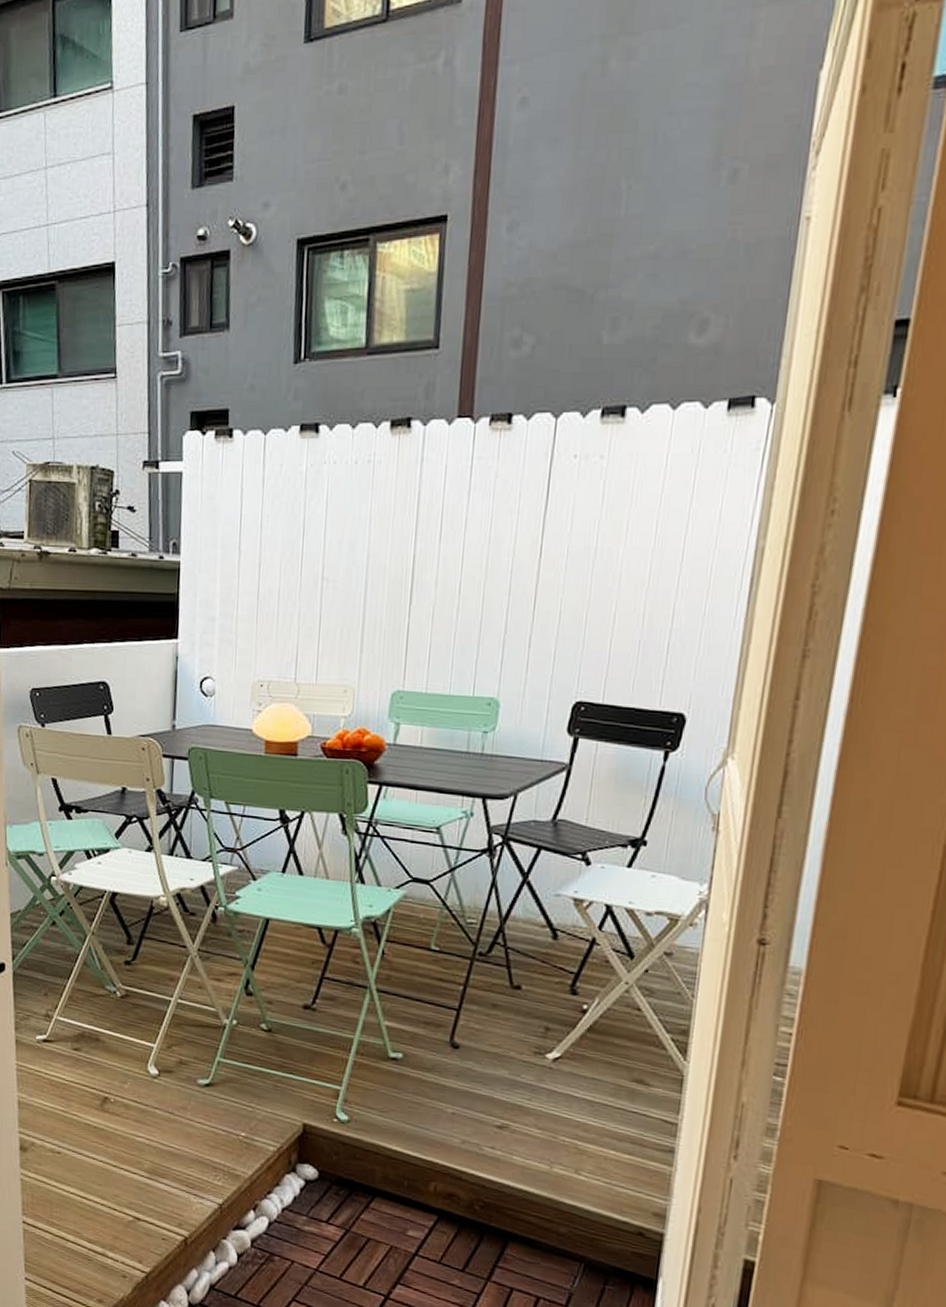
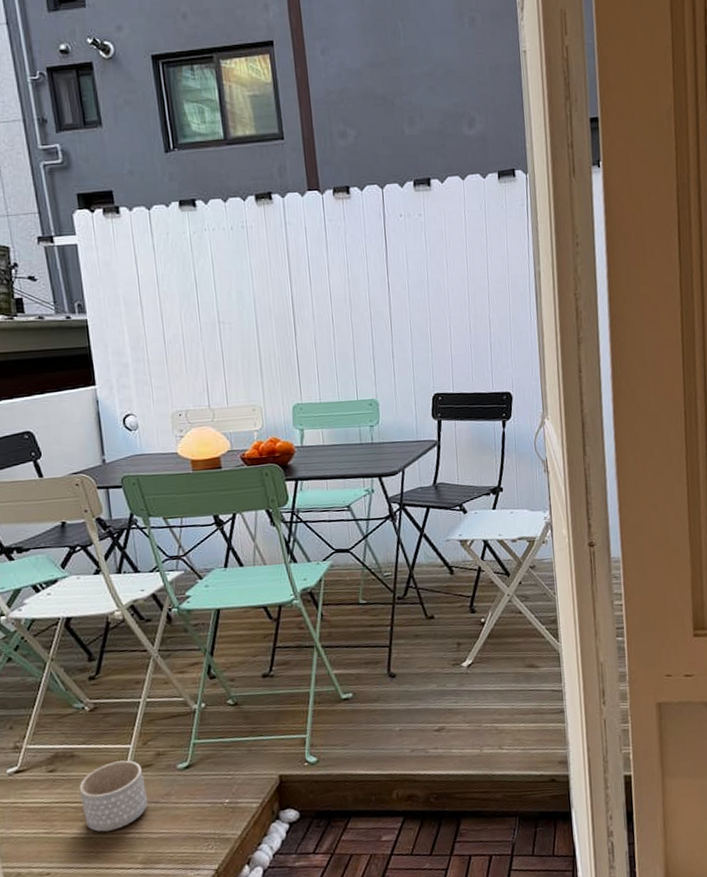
planter: none [99,1057,163,1129] -> present [79,760,148,832]

